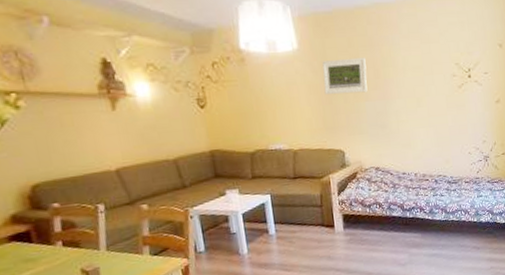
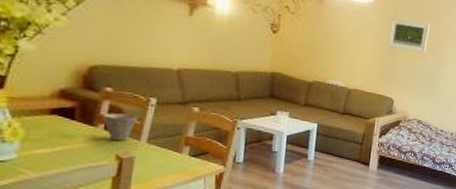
cup: none [57,225,92,255] -> present [102,113,138,141]

